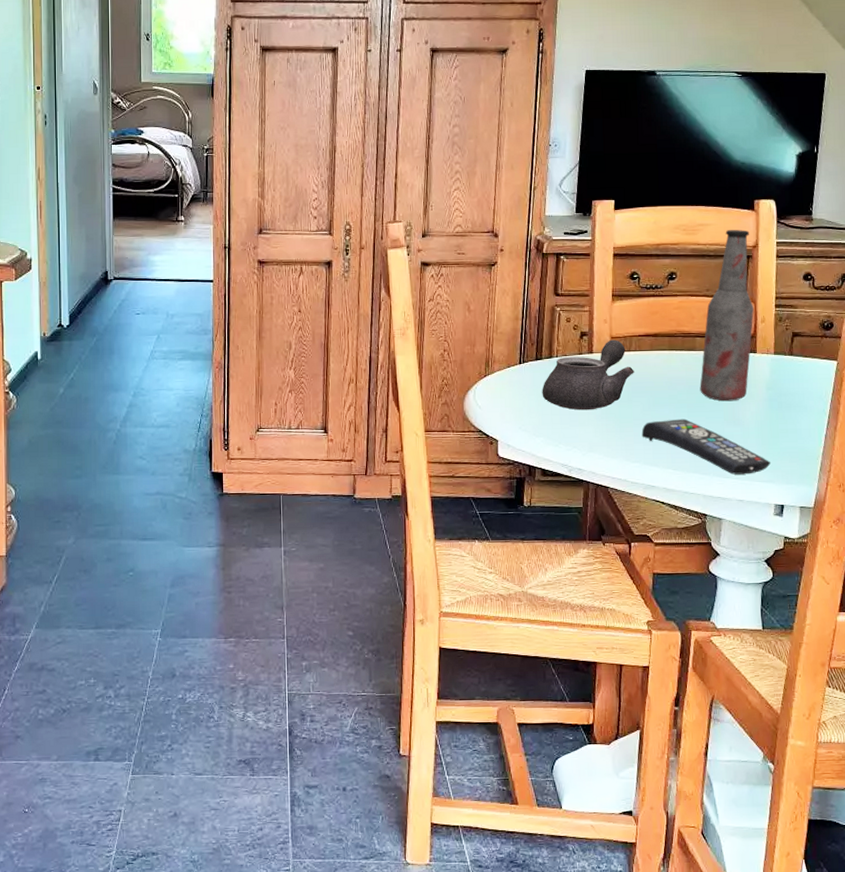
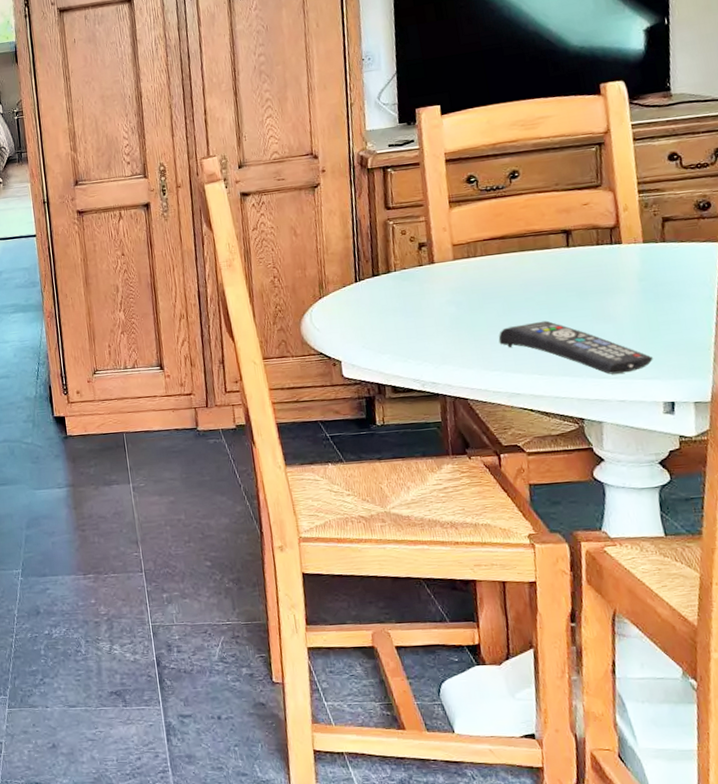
teapot: present [542,339,634,411] -> none [382,246,483,323]
bottle: present [699,230,754,402] -> none [558,116,616,299]

